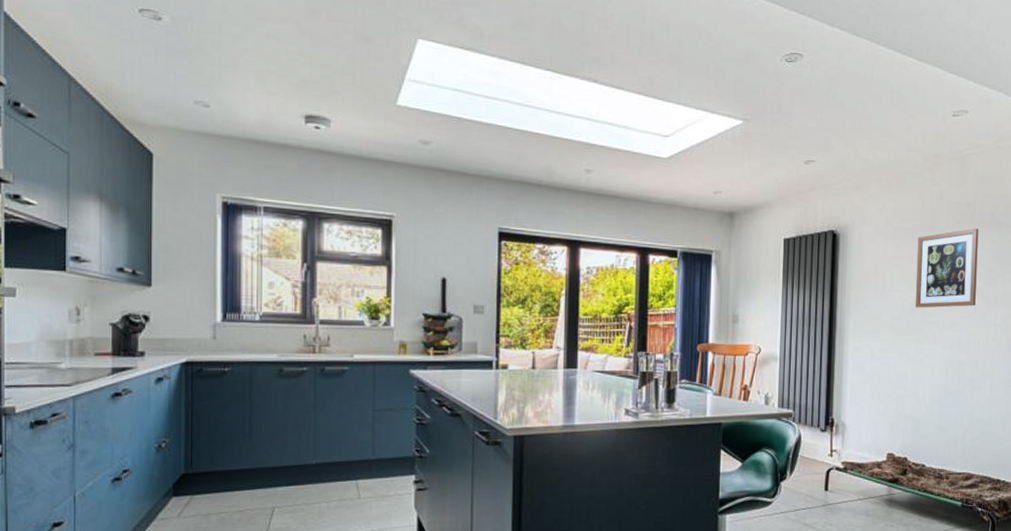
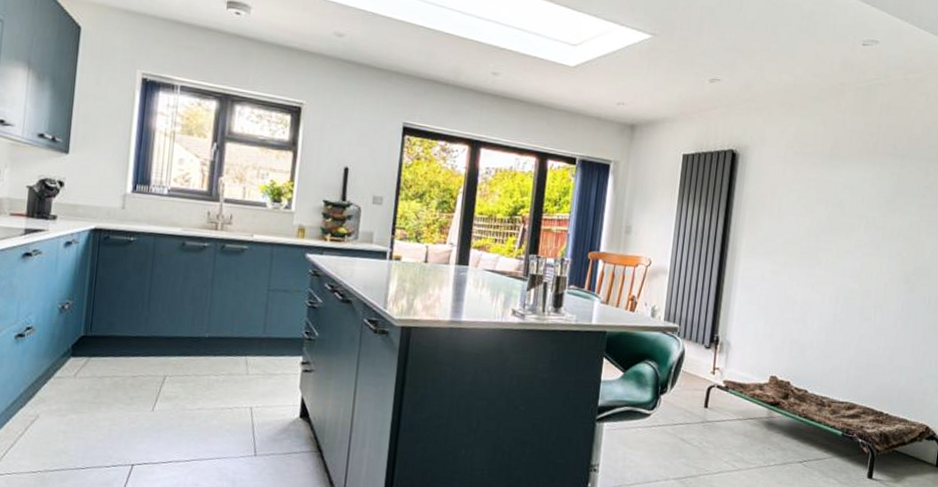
wall art: present [915,228,979,308] -> none [809,158,881,236]

